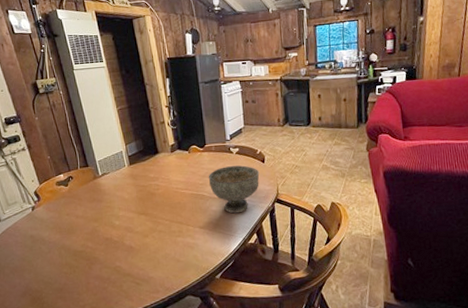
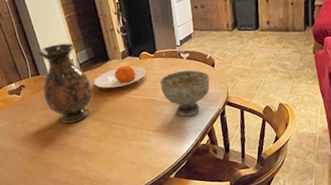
vase: none [87,135,140,217] -> present [37,43,93,124]
plate: none [142,159,195,182] -> present [94,65,146,88]

